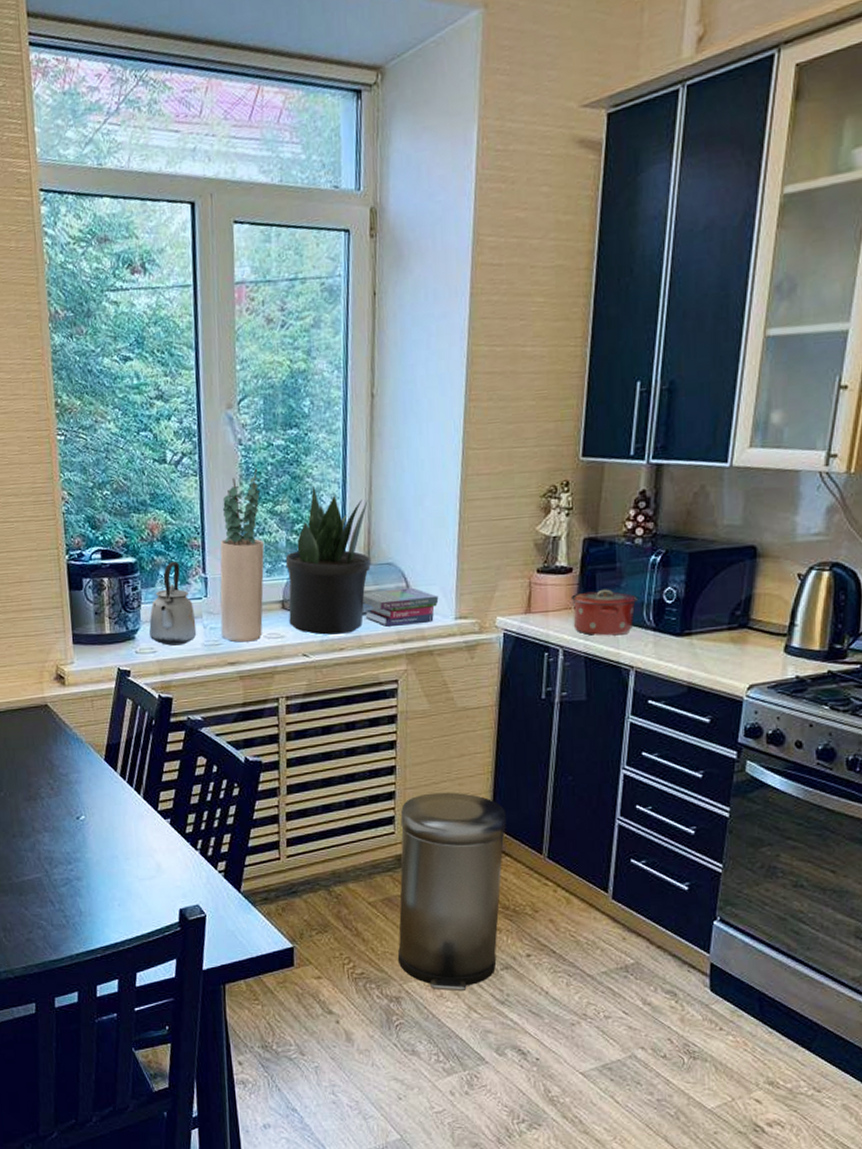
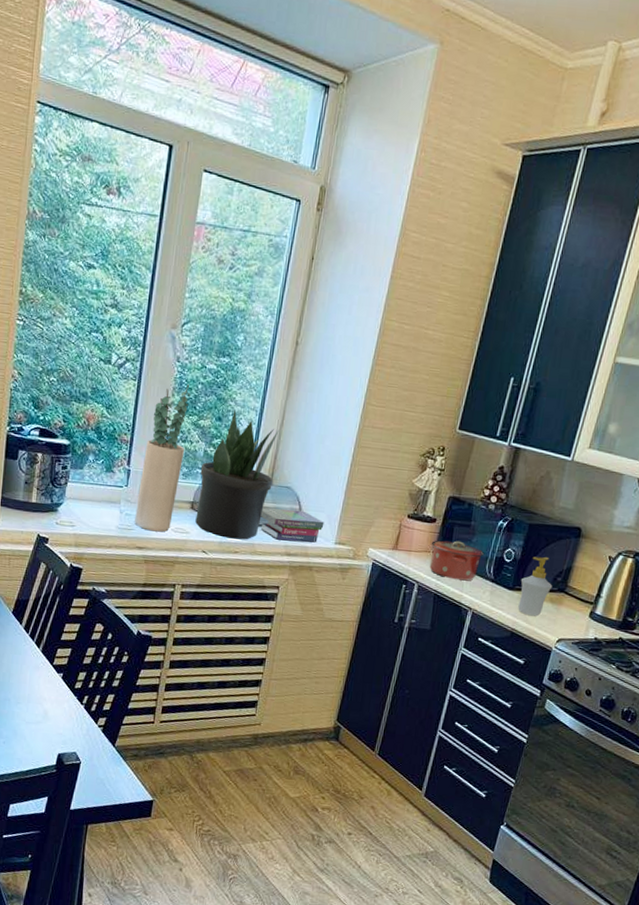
kettle: present [149,562,197,646] -> none [70,450,115,524]
pedal bin: present [397,792,506,992] -> none [240,686,350,857]
soap bottle: none [689,588,731,664] -> present [518,556,553,617]

